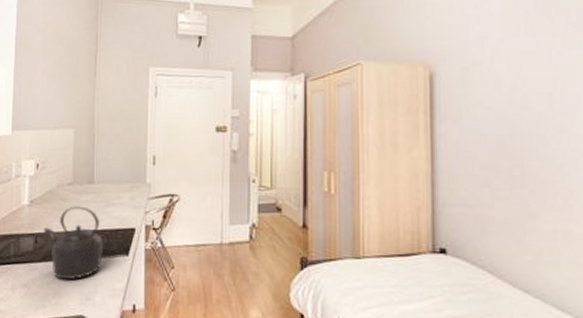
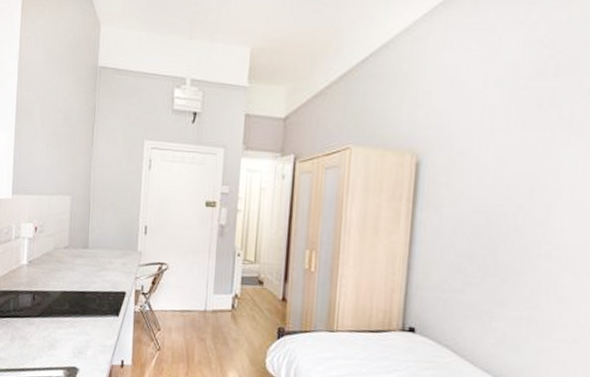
kettle: present [43,206,103,280] -> none [41,268,96,335]

